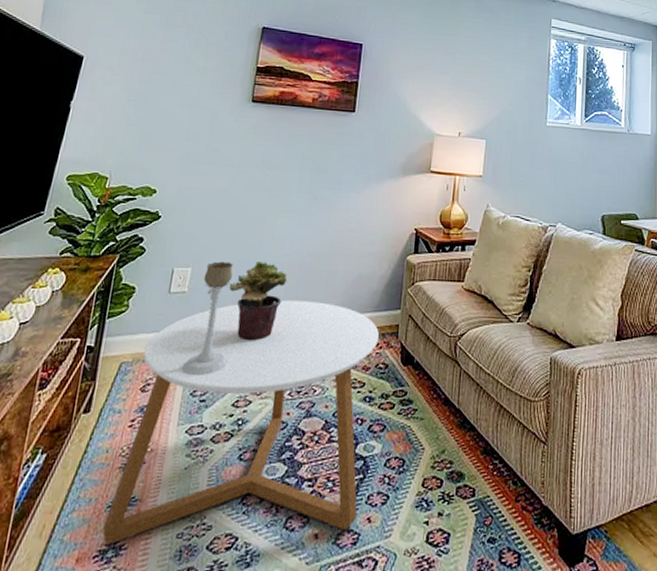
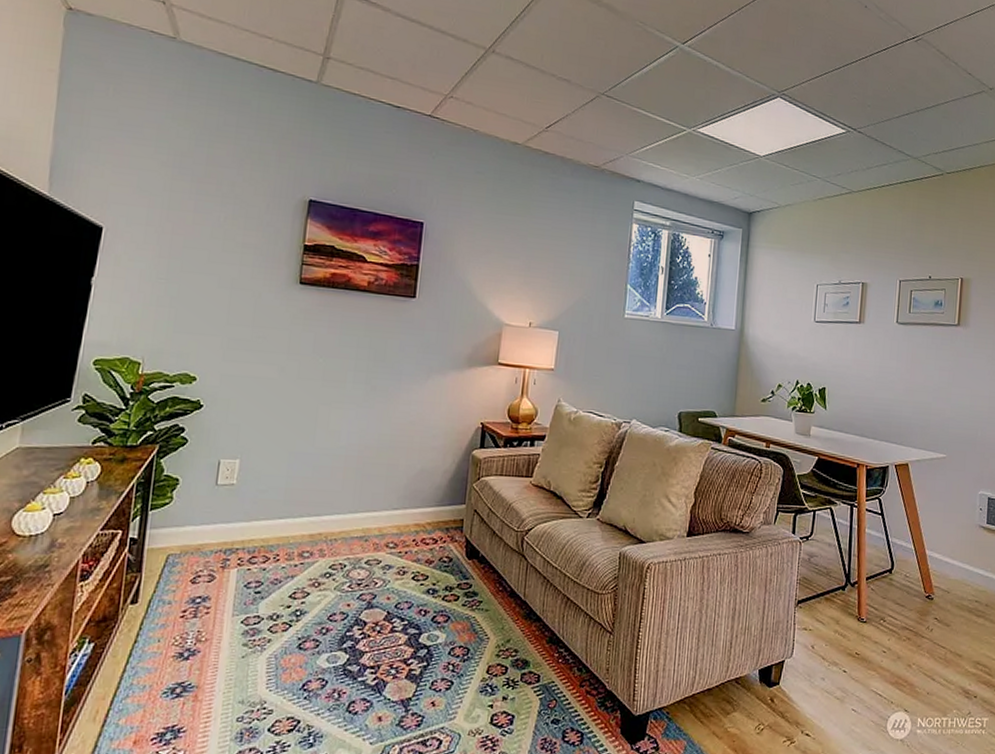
coffee table: present [102,300,379,543] -> none [159,493,443,726]
candle holder: present [181,261,233,375] -> none [233,453,286,567]
potted plant: present [228,262,288,341] -> none [281,454,345,534]

